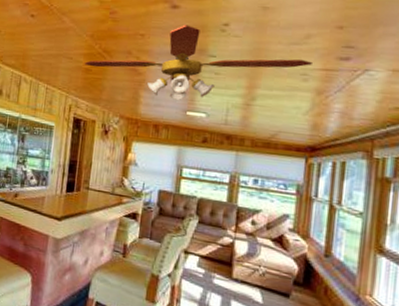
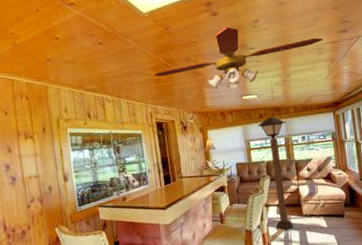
floor lamp: none [193,144,237,291] -> present [257,117,293,230]

